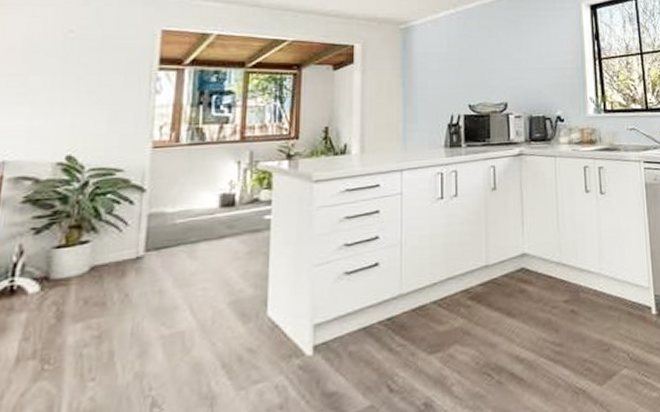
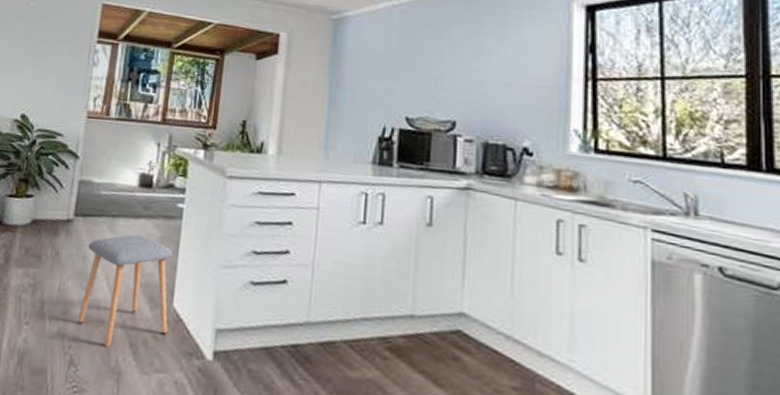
stool: none [158,254,263,378] -> present [77,234,173,349]

